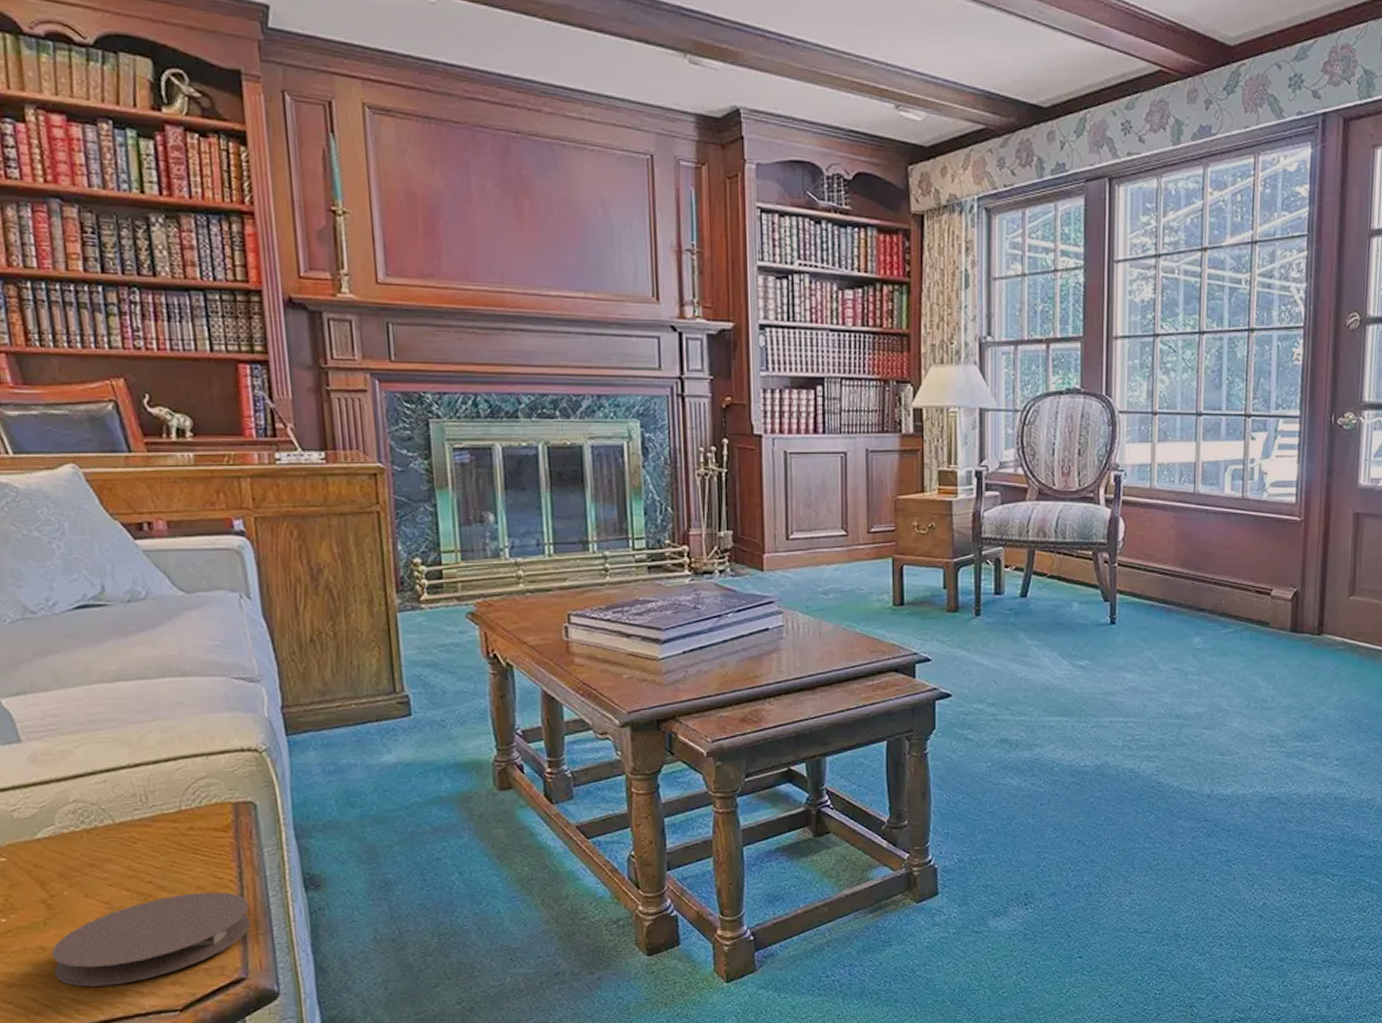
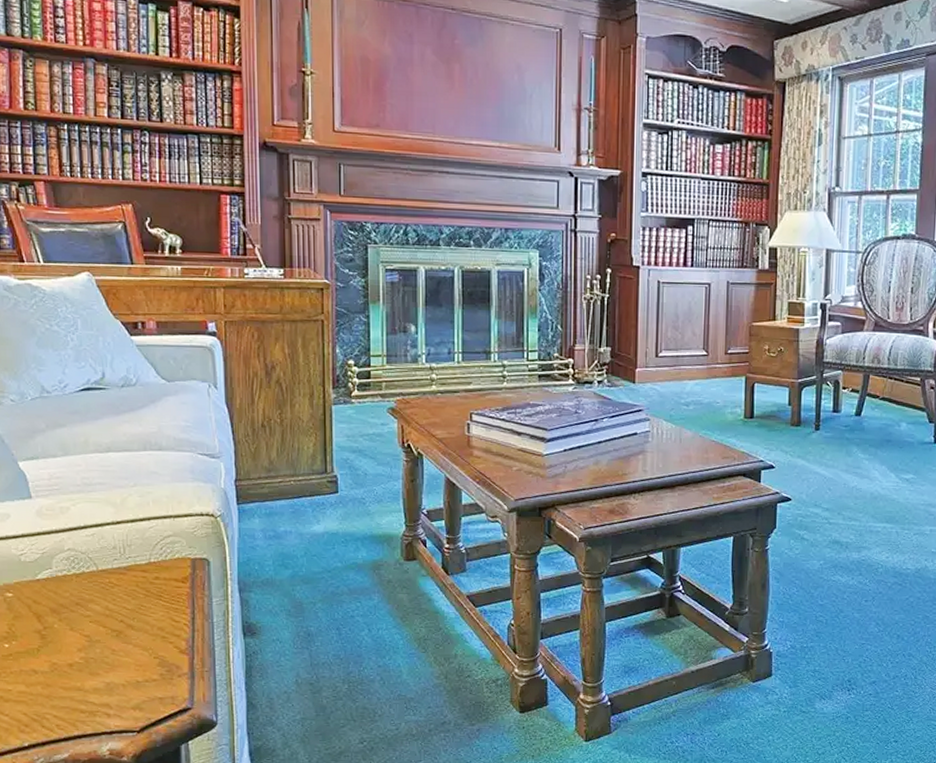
coaster: present [51,892,251,987] -> none [41,632,199,707]

